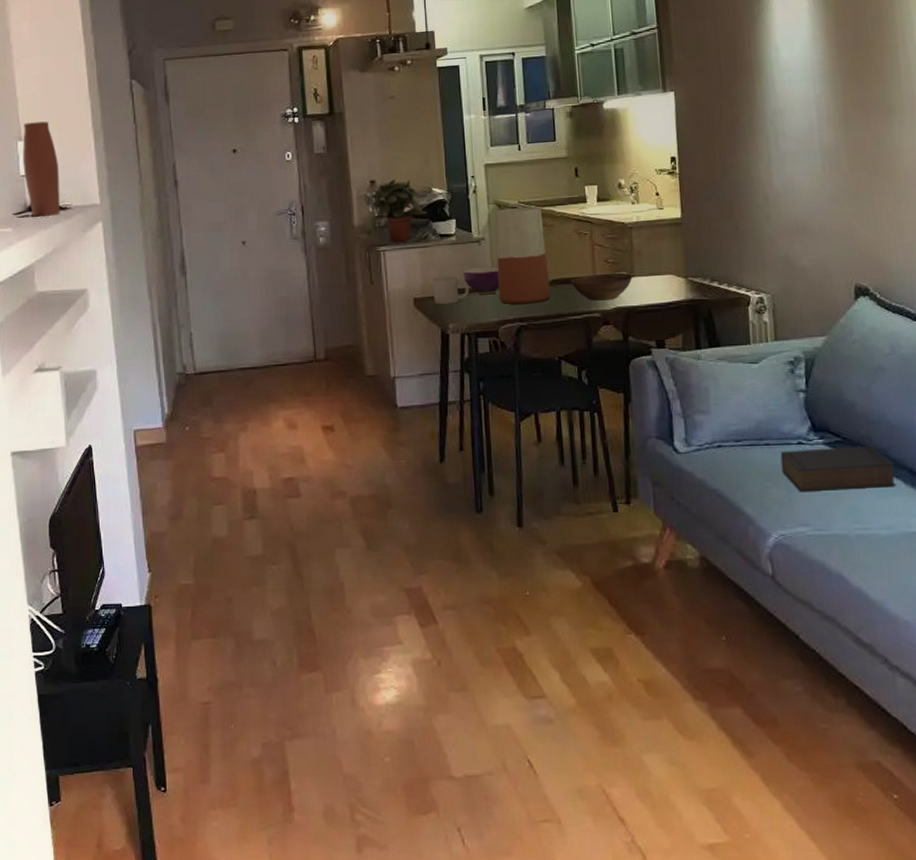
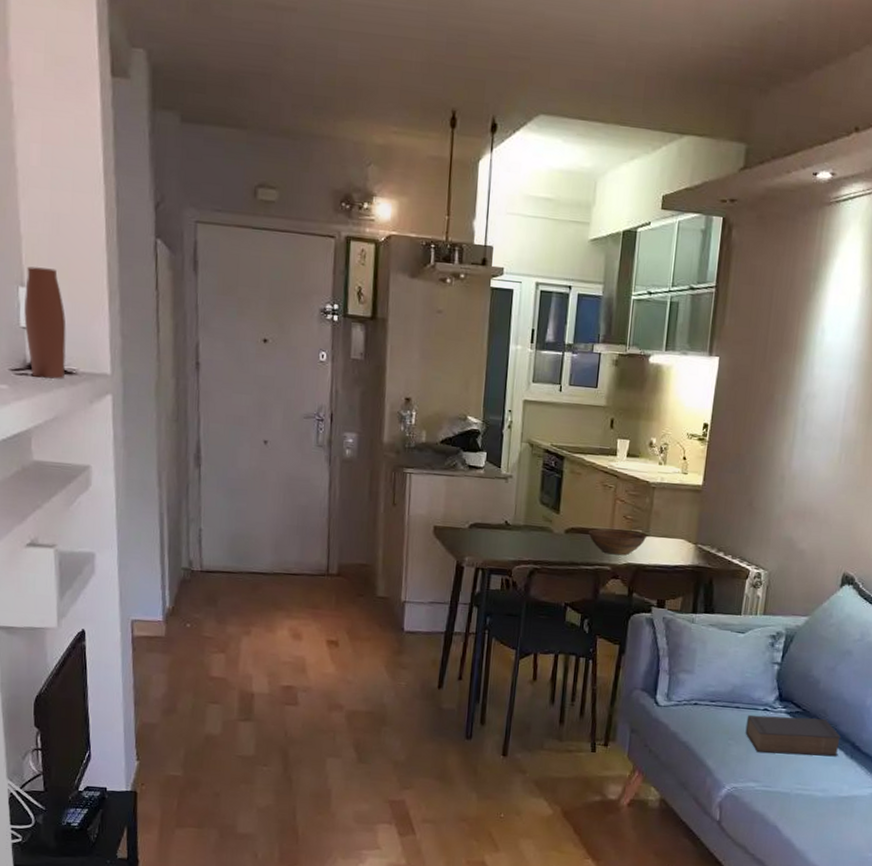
potted plant: present [368,179,429,243] -> none [401,399,464,468]
mug: present [432,276,469,305] -> none [453,508,490,538]
bowl: present [463,266,500,295] -> none [485,504,522,534]
vase: present [495,207,551,305] -> none [517,449,572,549]

